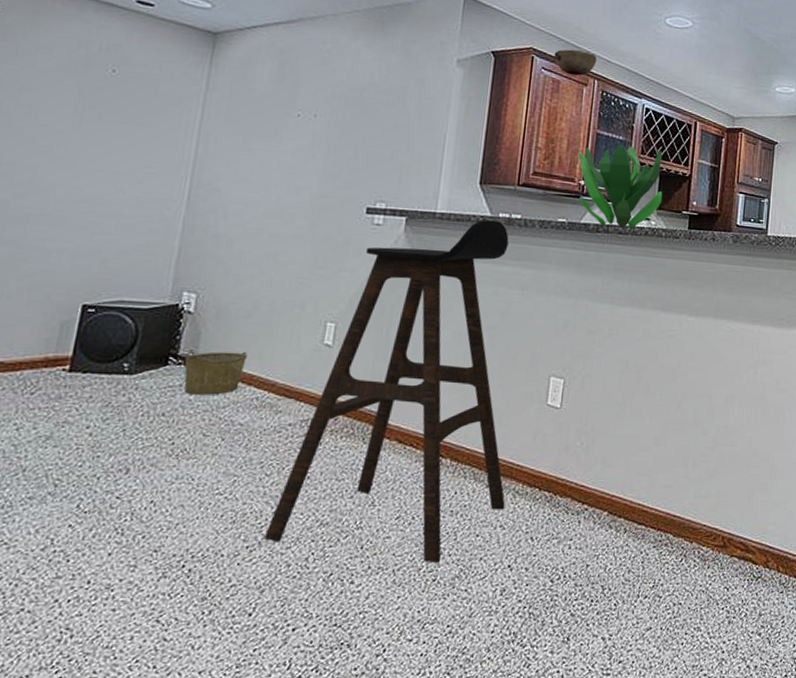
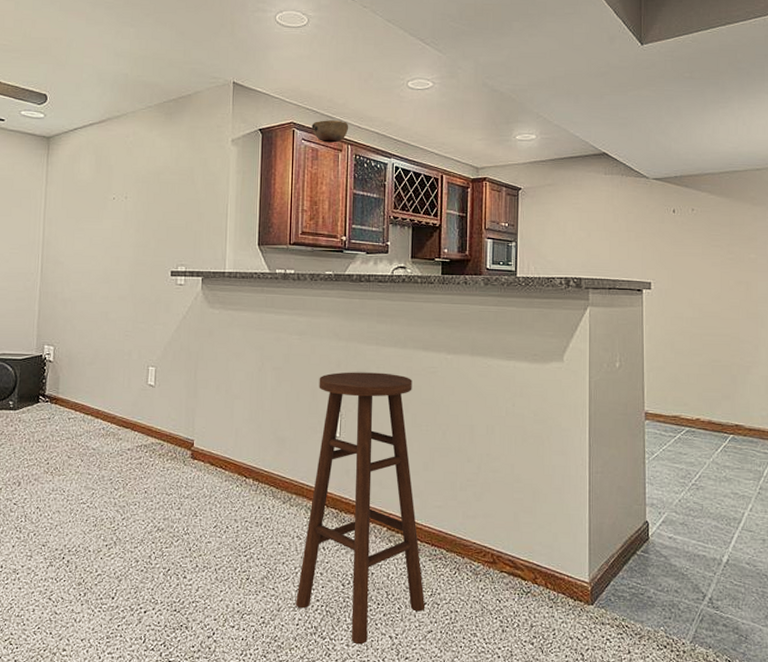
basket: present [184,349,247,395] -> none [50,390,93,426]
bar stool: present [264,220,509,564] -> none [118,276,300,566]
bar stool: none [492,333,649,650] -> present [296,372,426,645]
plant: present [578,144,663,229] -> none [339,202,416,277]

